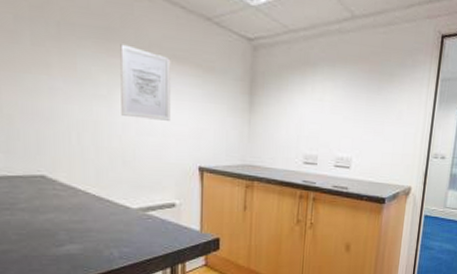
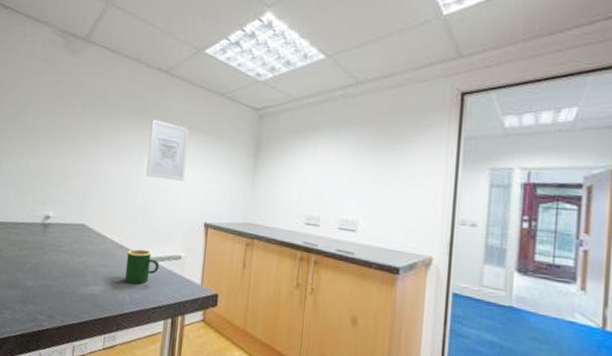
mug: none [108,200,151,238] -> present [125,249,160,284]

